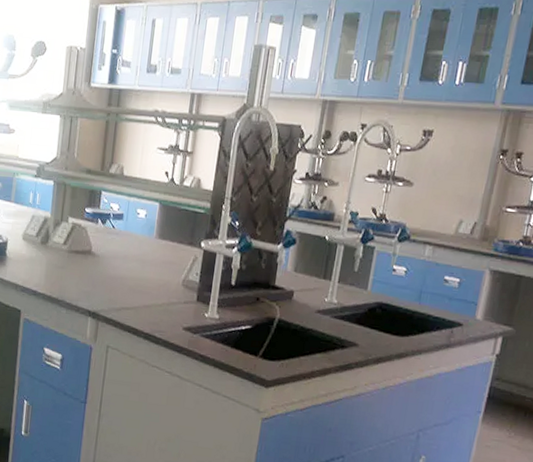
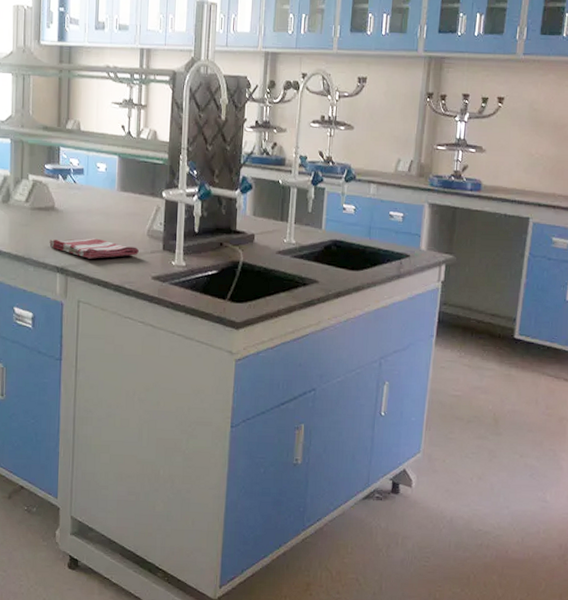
dish towel: none [83,283,172,306] -> present [49,238,139,259]

